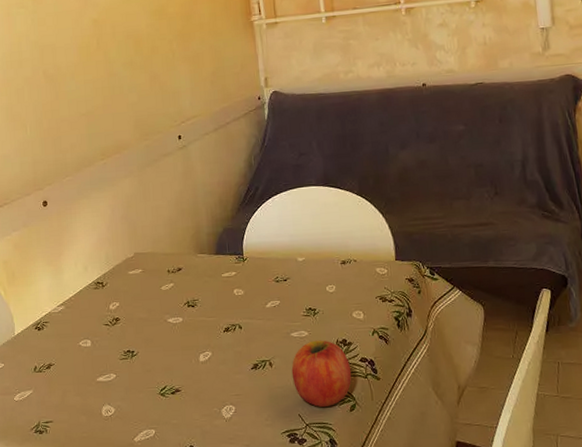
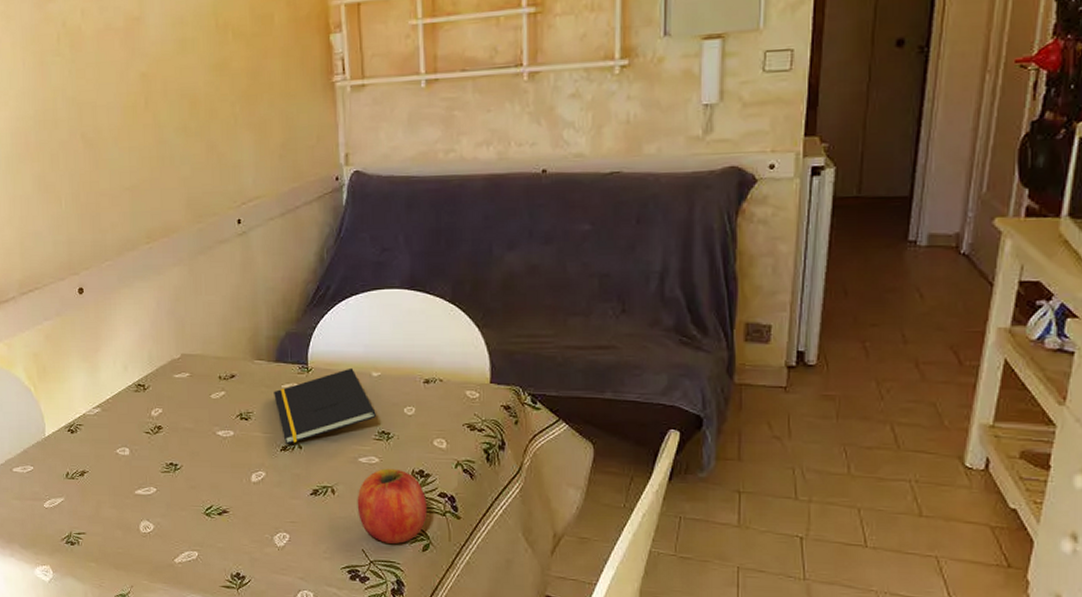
notepad: none [215,255,303,326] -> present [274,367,376,444]

